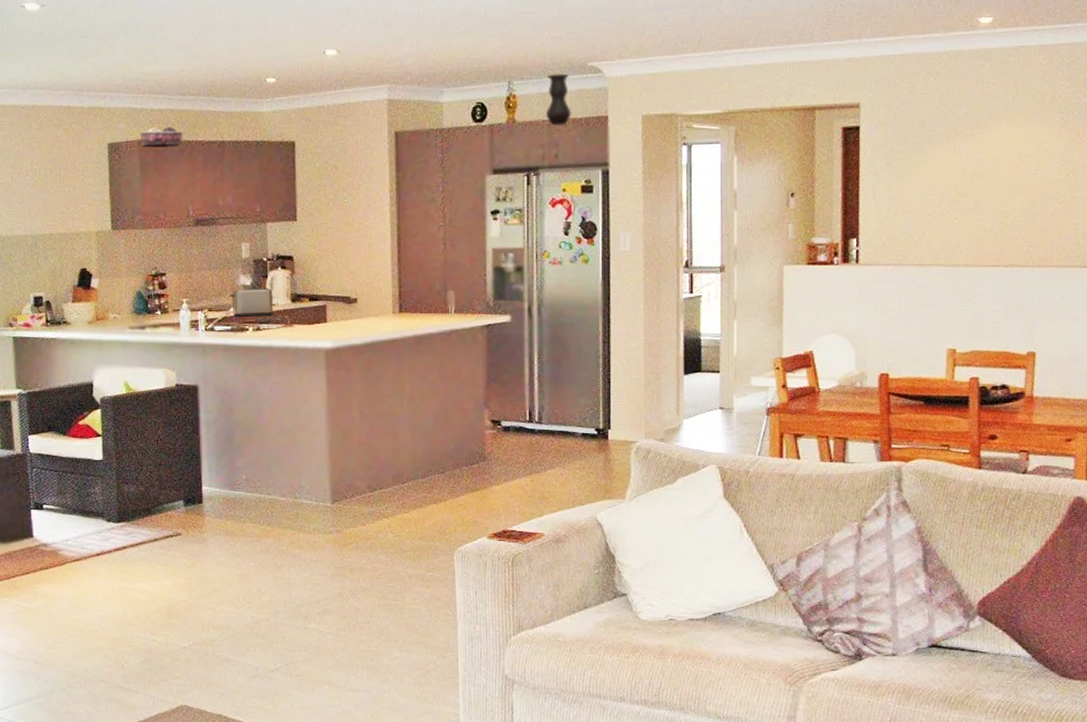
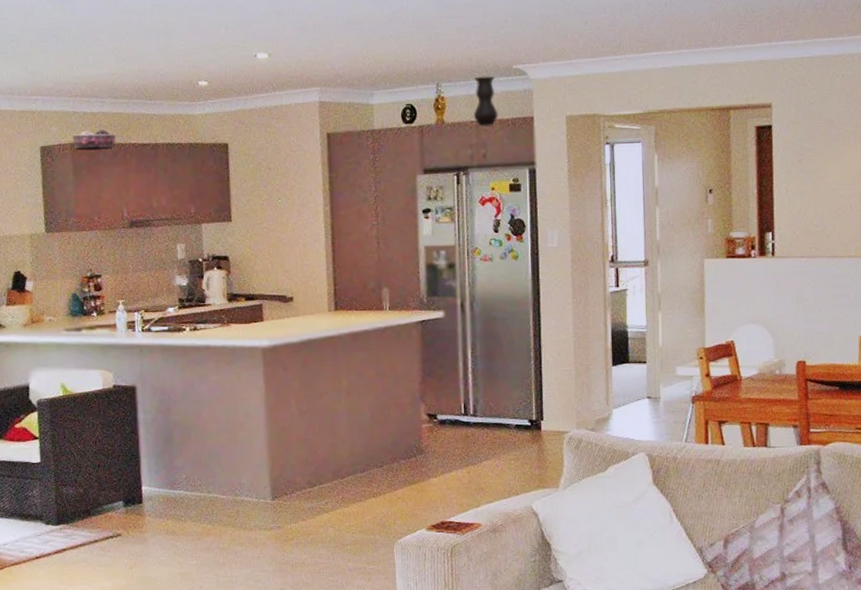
toaster: present [229,288,273,318] -> none [165,289,210,318]

